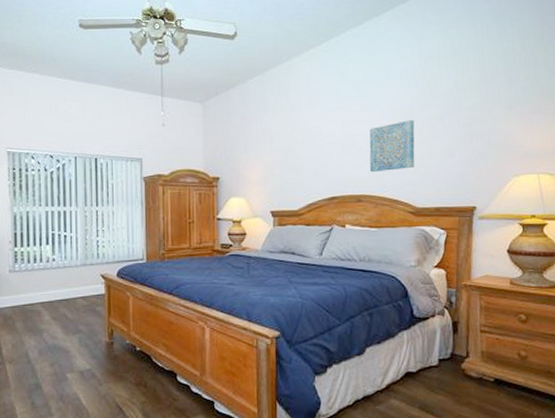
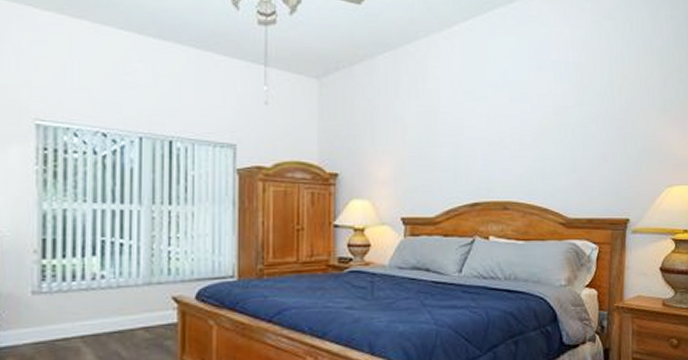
wall art: present [369,119,415,173] -> none [517,117,567,176]

